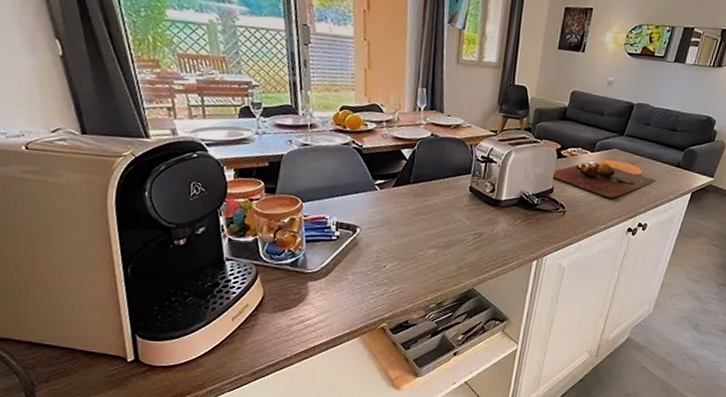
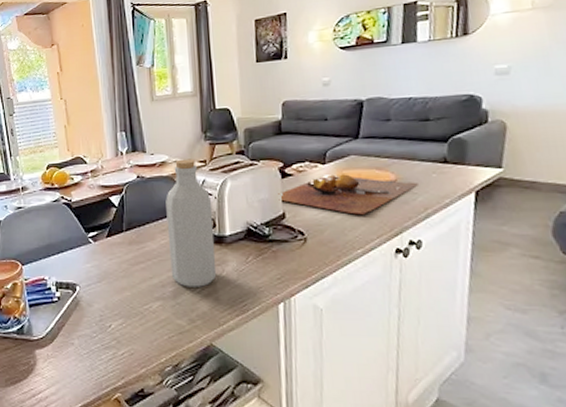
bottle: none [448,125,495,241] -> present [166,159,217,287]

